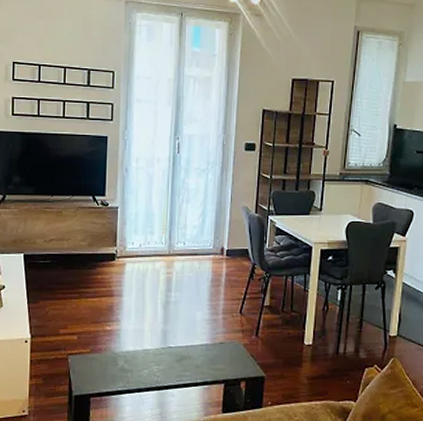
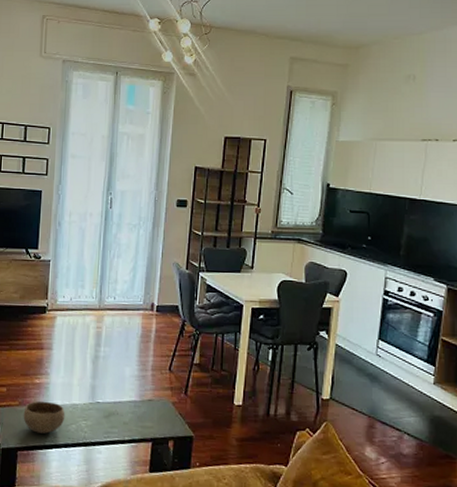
bowl: none [95,347,138,379] -> present [23,401,65,434]

